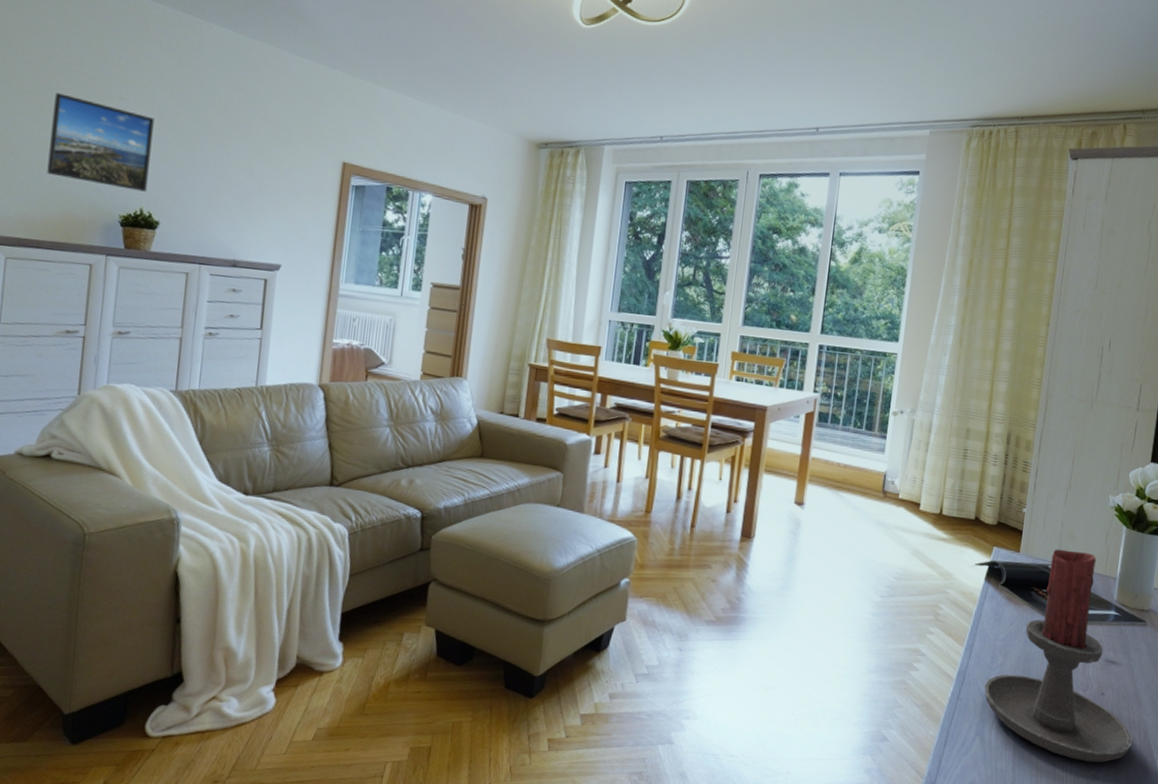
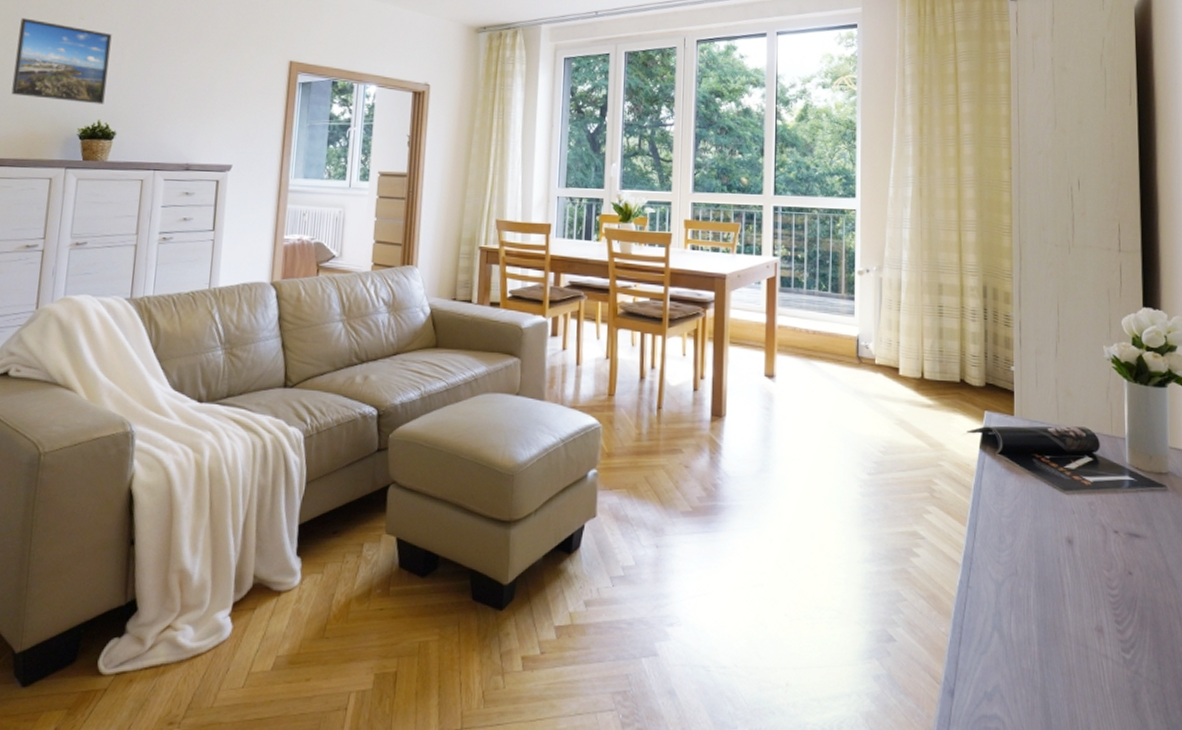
candle holder: present [984,549,1132,763] -> none [995,409,1172,656]

